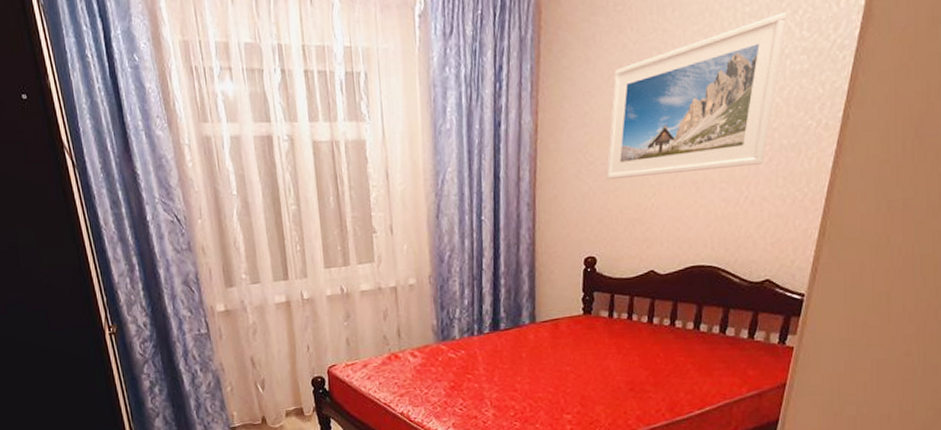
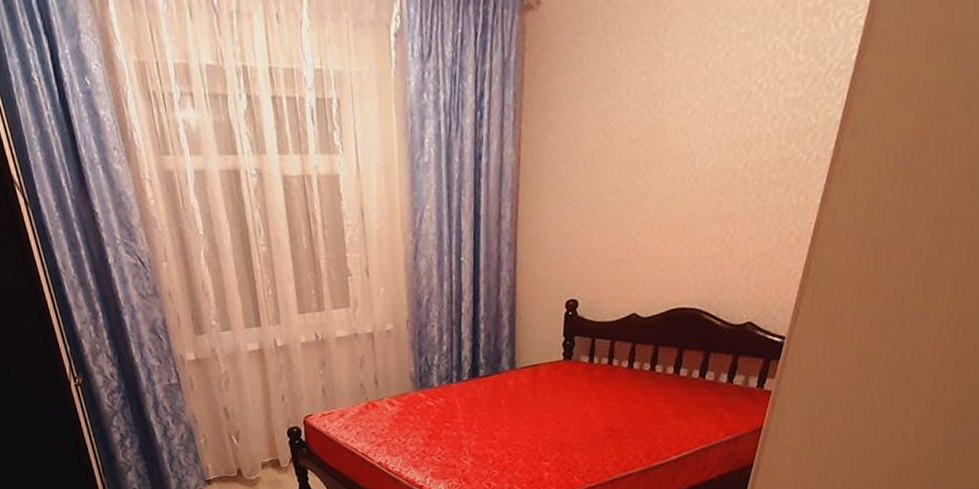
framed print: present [606,12,788,179] -> none [590,33,784,217]

